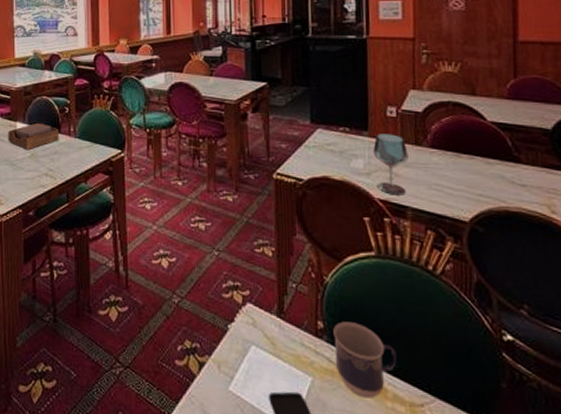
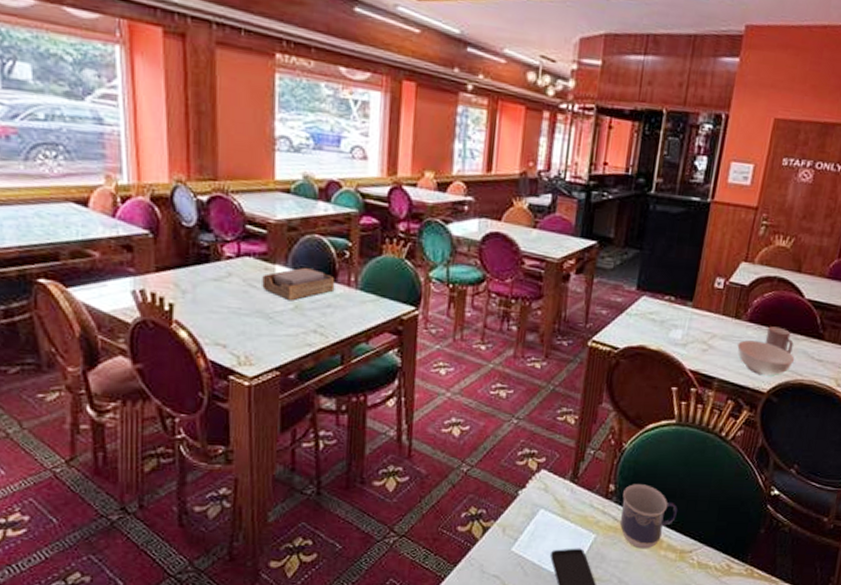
wine glass: present [373,134,408,195] -> none [690,305,727,367]
bowl: none [424,167,493,204] -> present [737,340,795,377]
mug: none [453,151,487,179] -> present [765,326,794,354]

